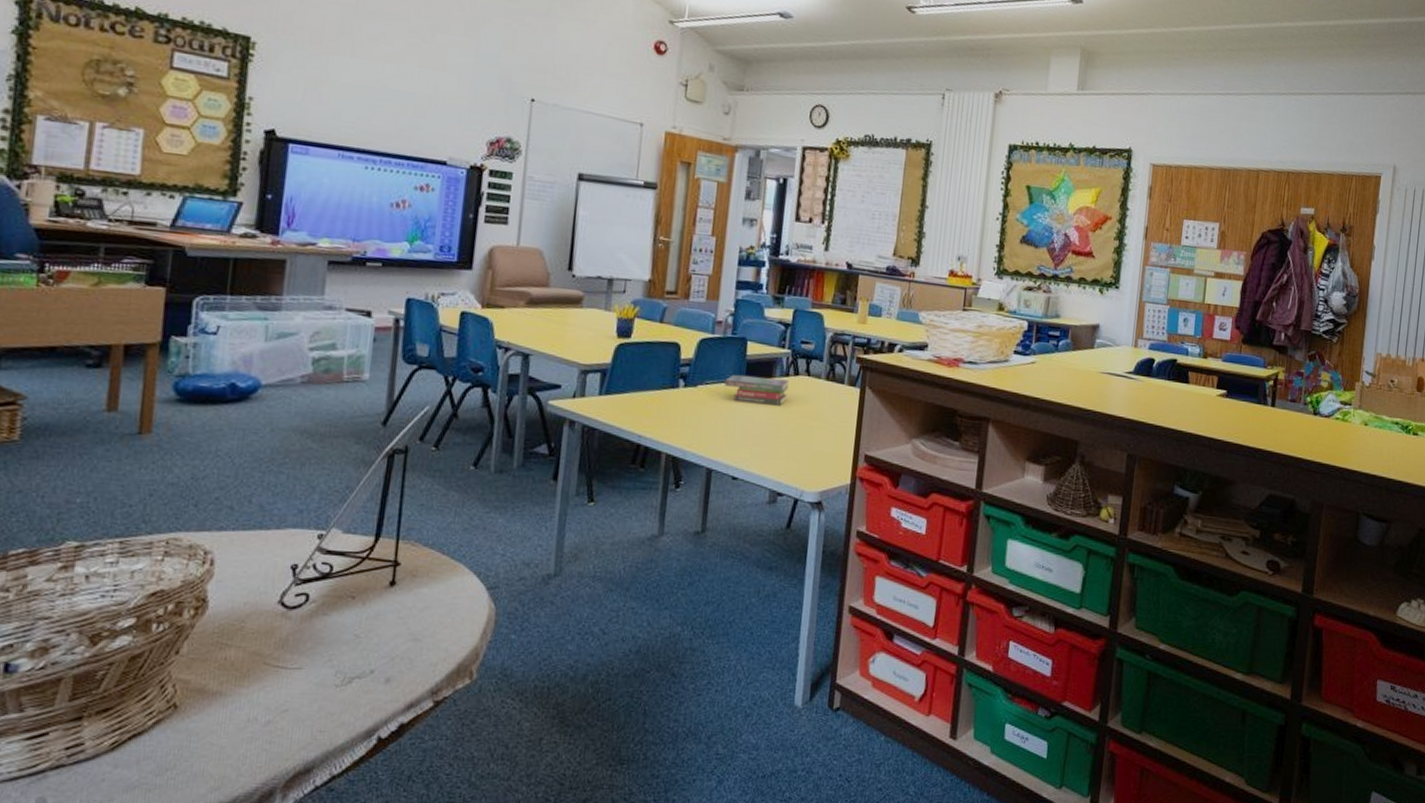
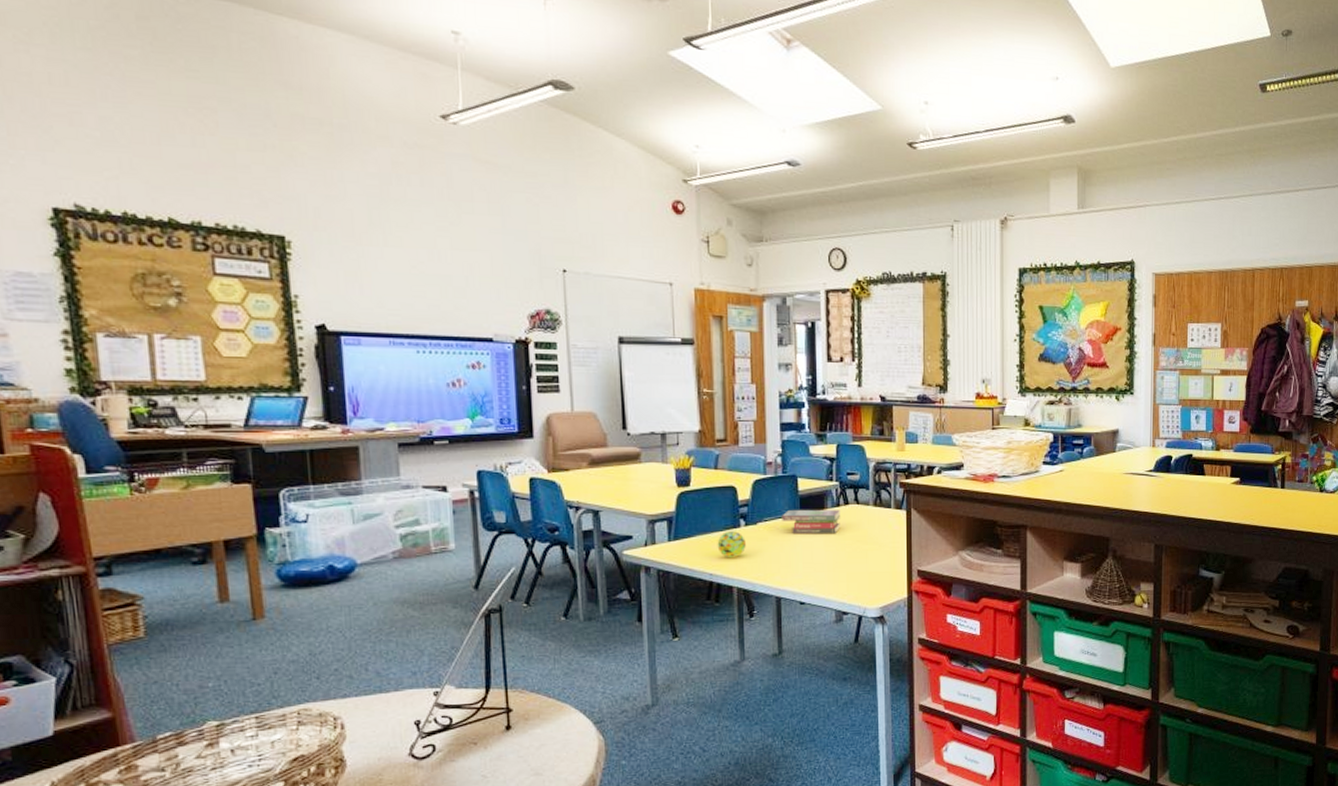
toy ball: none [650,391,683,421] -> present [717,531,746,558]

